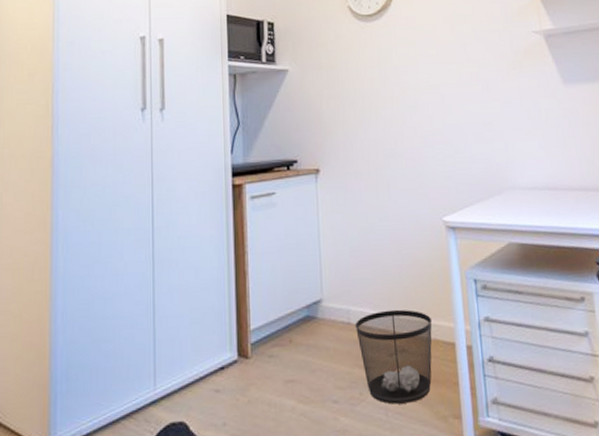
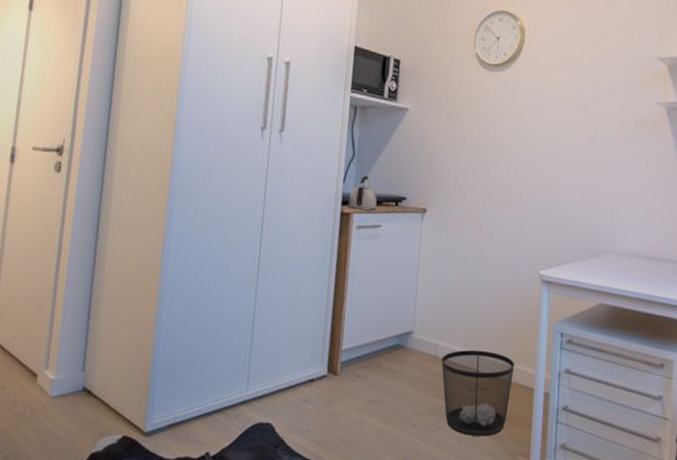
kettle: none [238,143,269,180] -> present [347,175,378,211]

